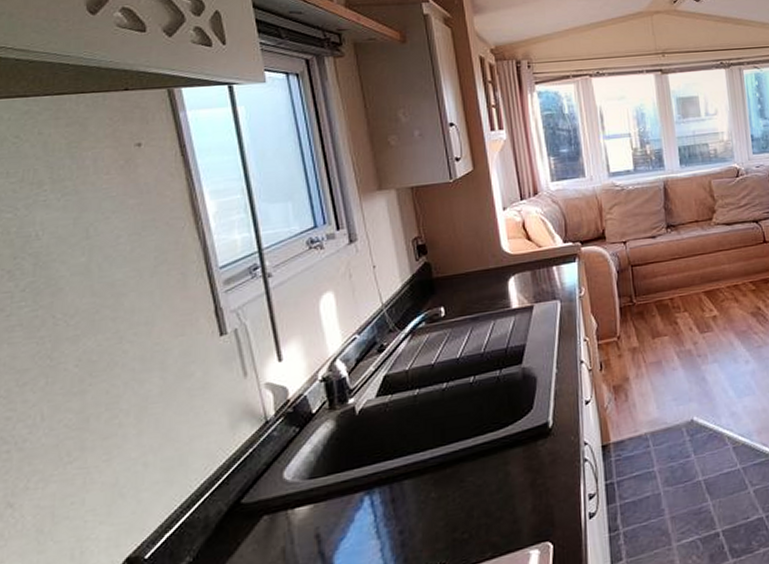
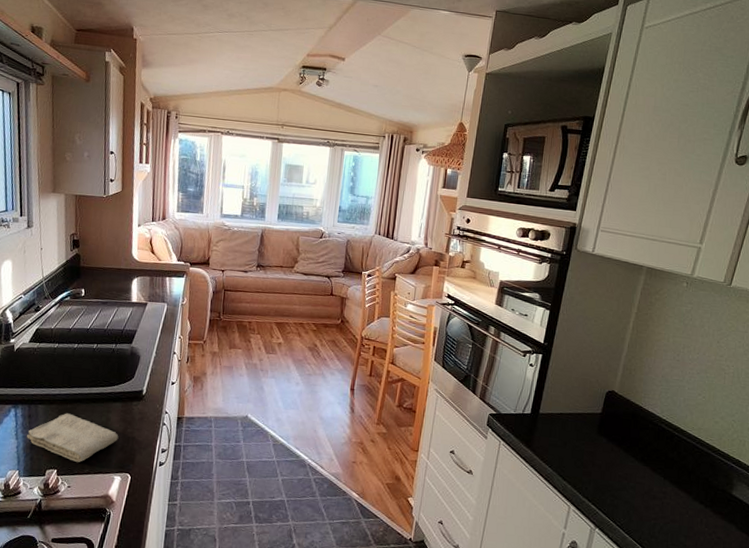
washcloth: none [393,480,526,547] -> present [27,413,119,462]

